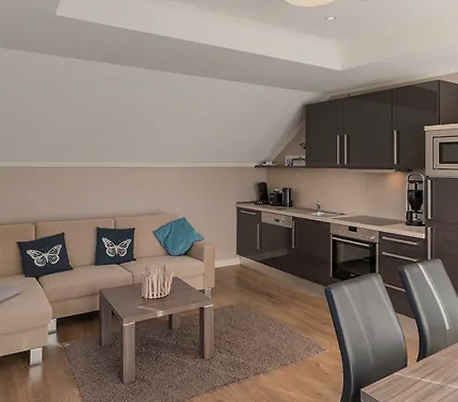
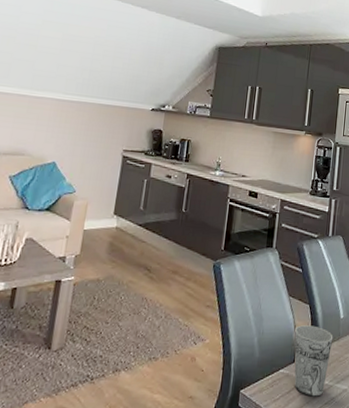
cup: none [405,336,441,395] -> present [294,325,333,397]

